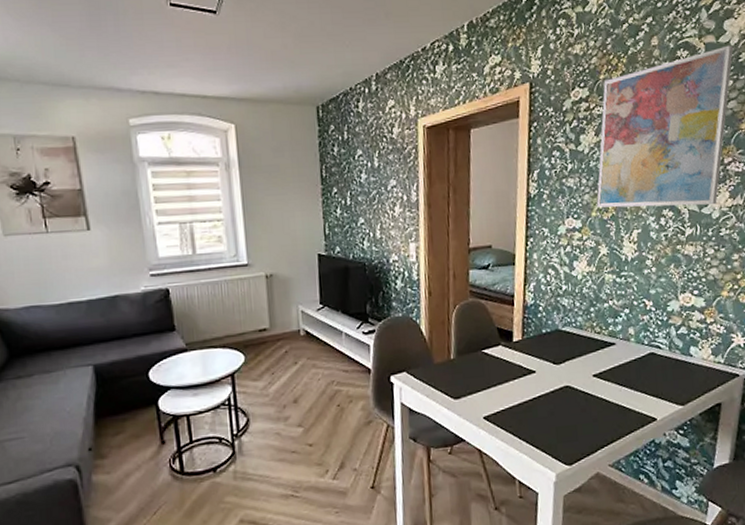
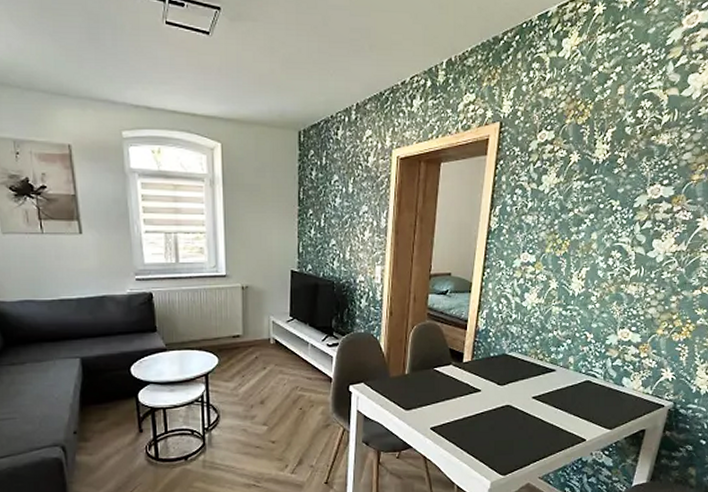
wall art: present [597,45,734,208] -> none [552,99,695,250]

